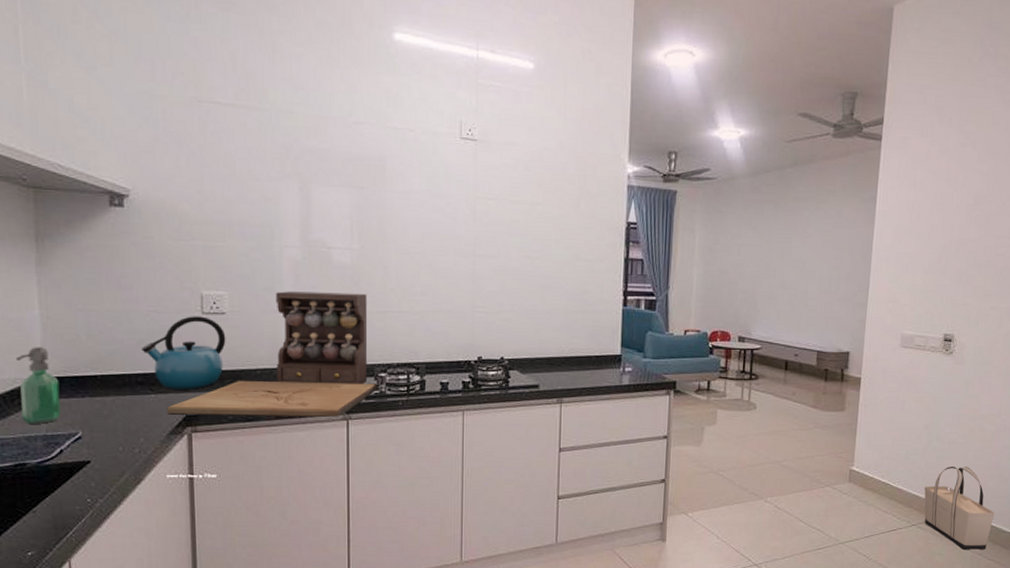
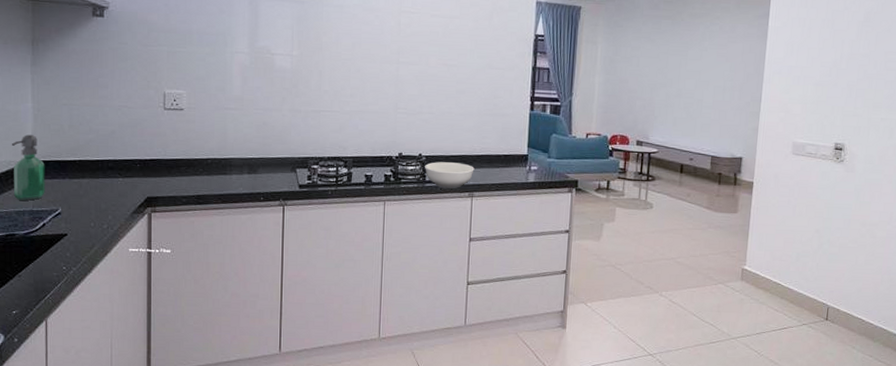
kettle: present [142,316,226,390] -> none [113,111,183,175]
cutting board: present [167,381,378,417] -> none [131,168,310,203]
spice rack: present [275,291,368,385] -> none [225,91,304,175]
bowl: none [507,365,563,395] -> present [425,162,475,189]
shopping bag: present [924,467,995,550] -> none [815,270,886,352]

